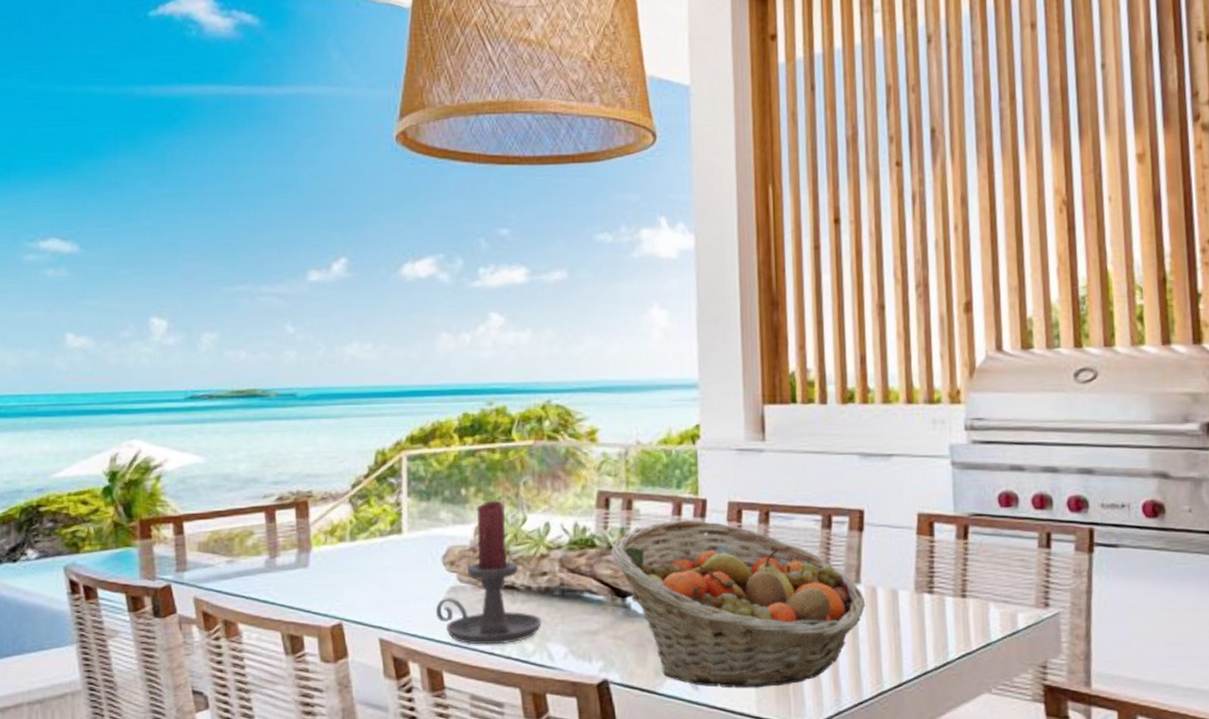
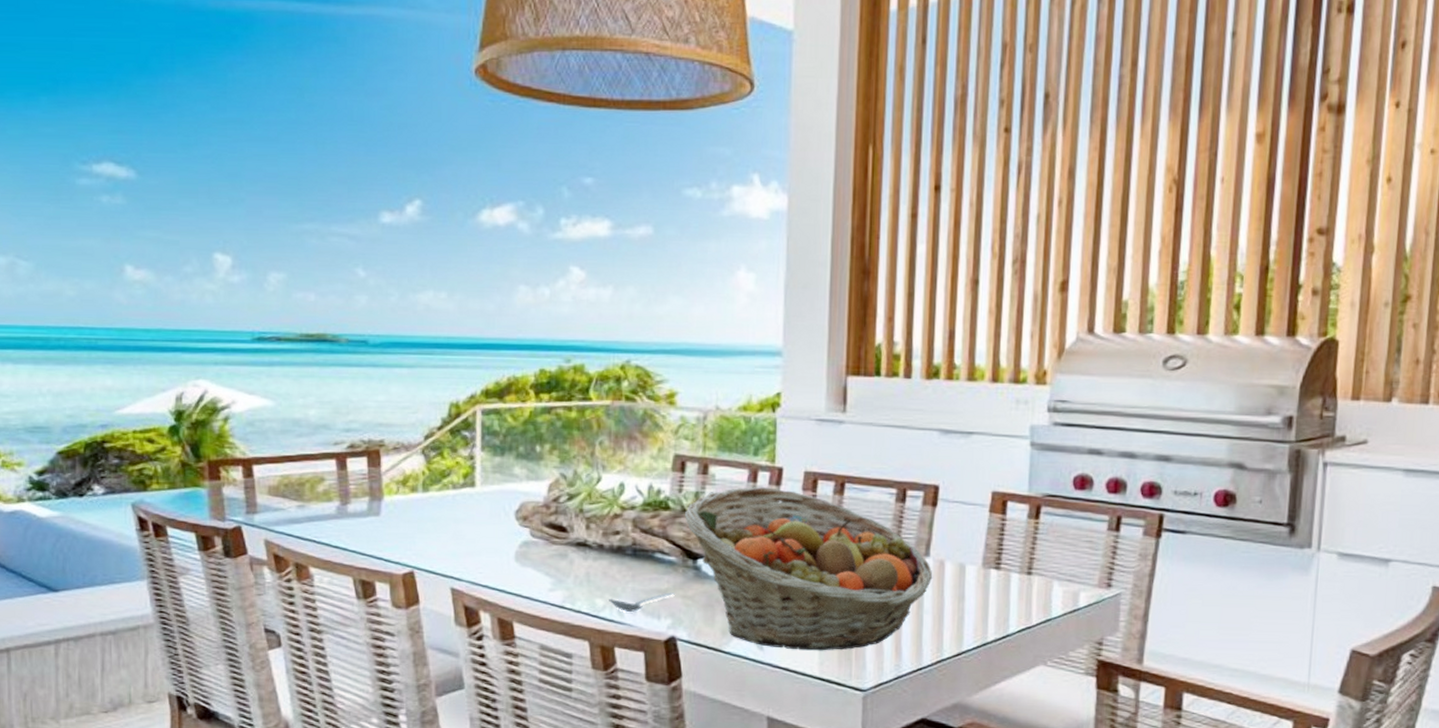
candle holder: present [435,500,542,645] -> none [507,458,613,599]
spoon: none [539,633,605,655] -> present [609,592,675,612]

